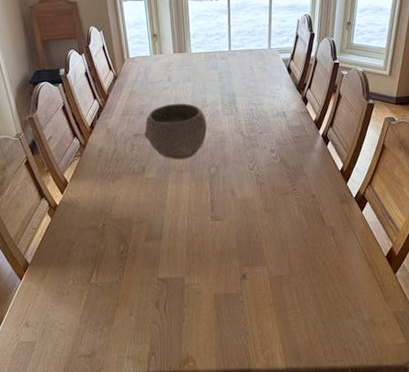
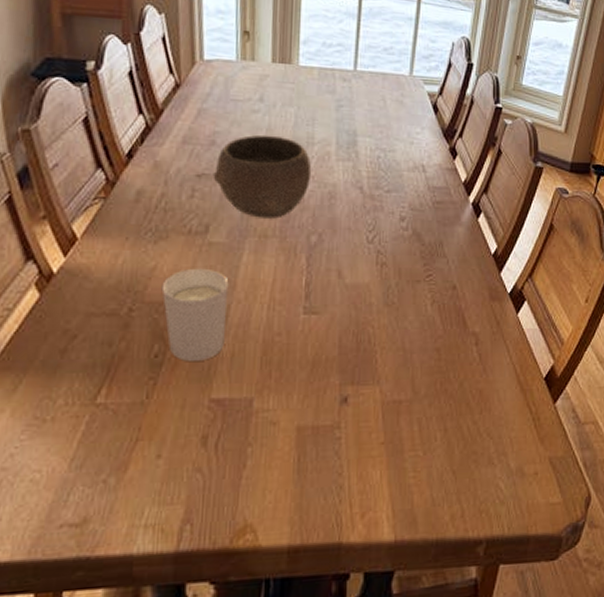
candle holder: none [120,195,163,255] -> present [161,268,229,361]

